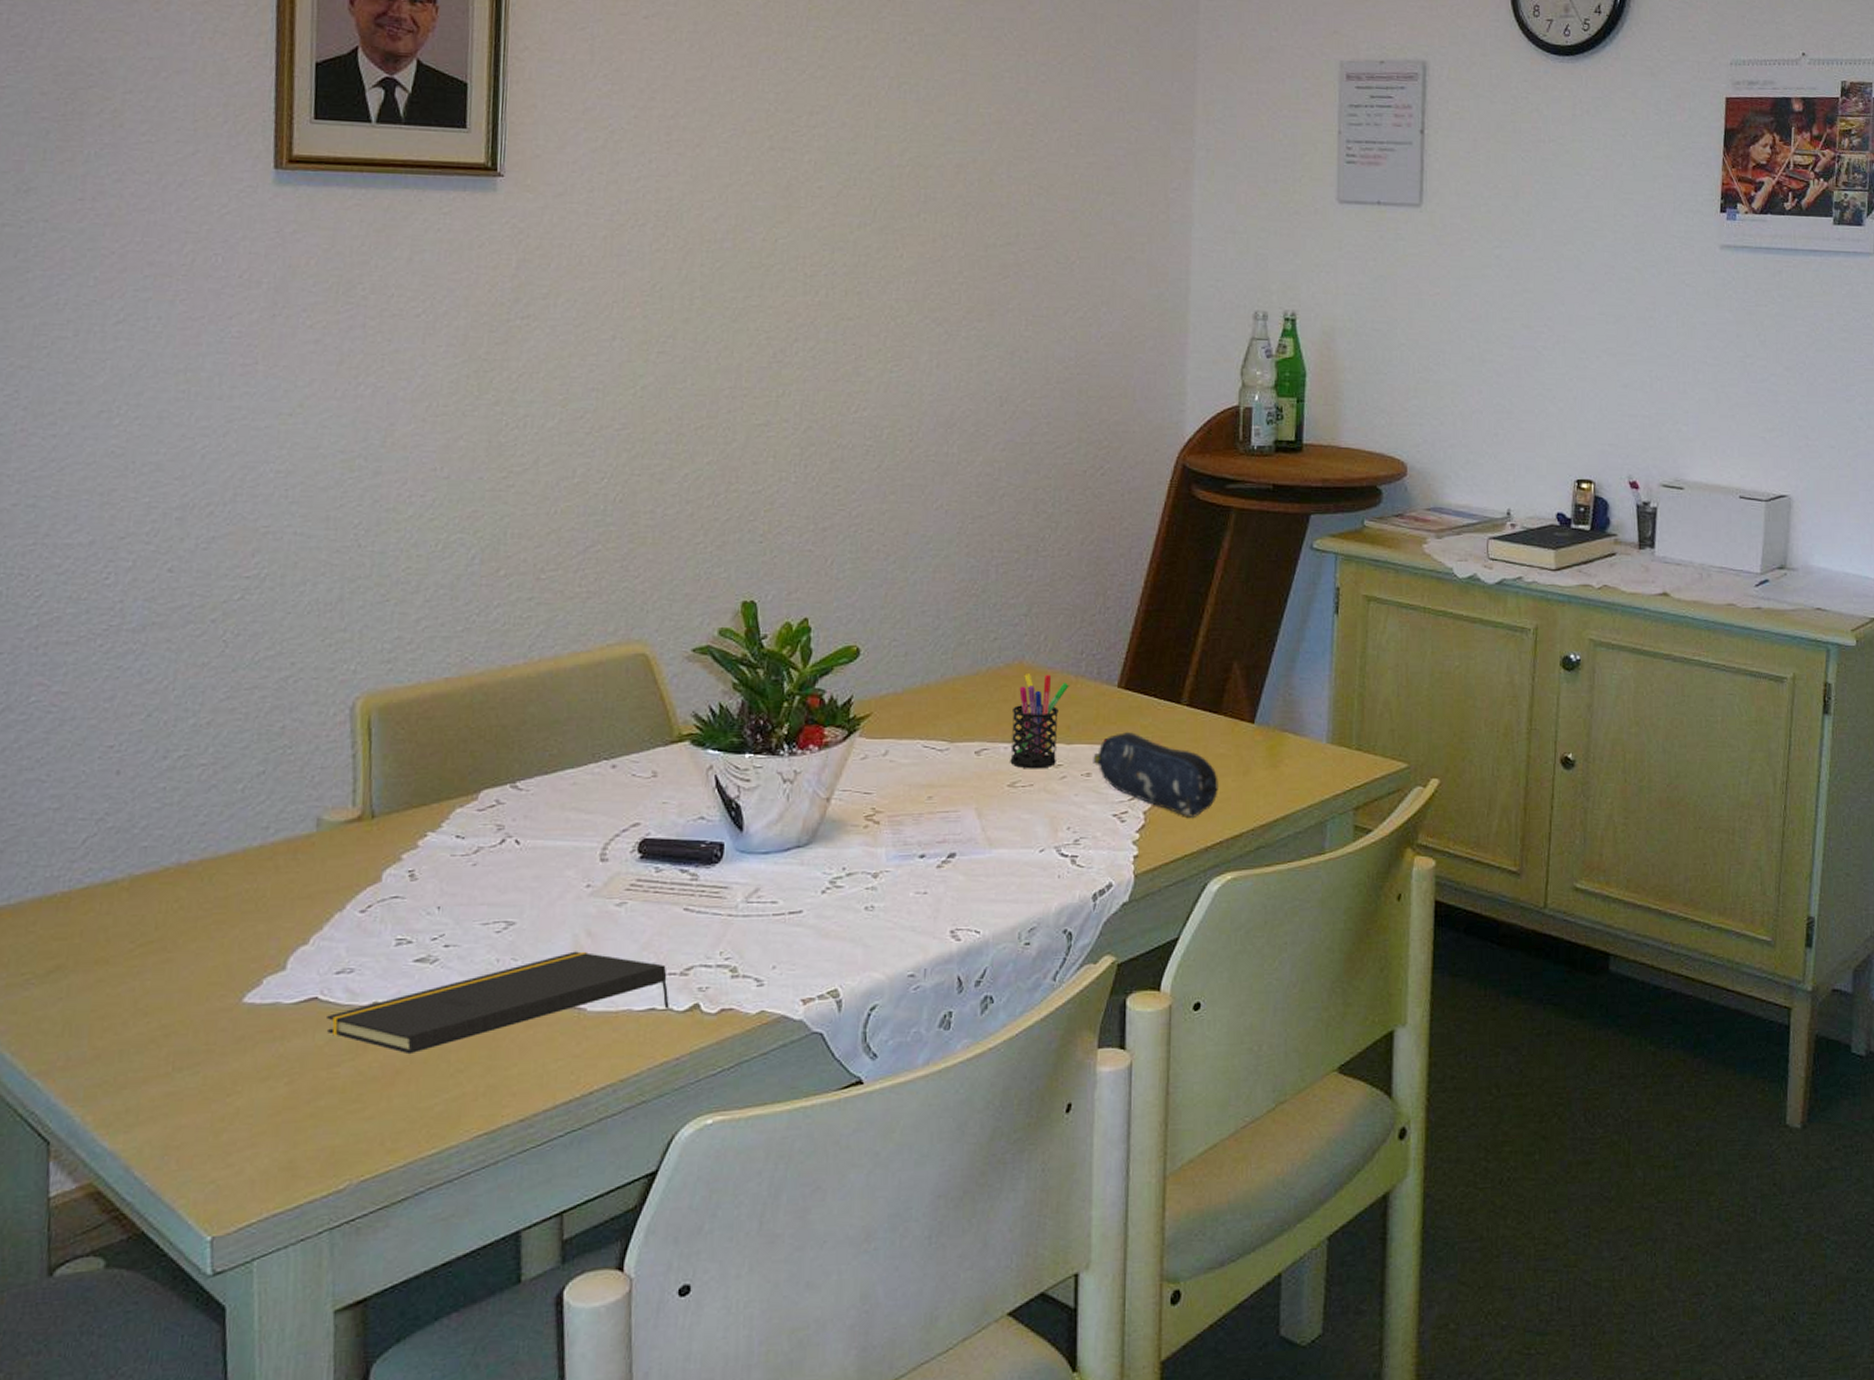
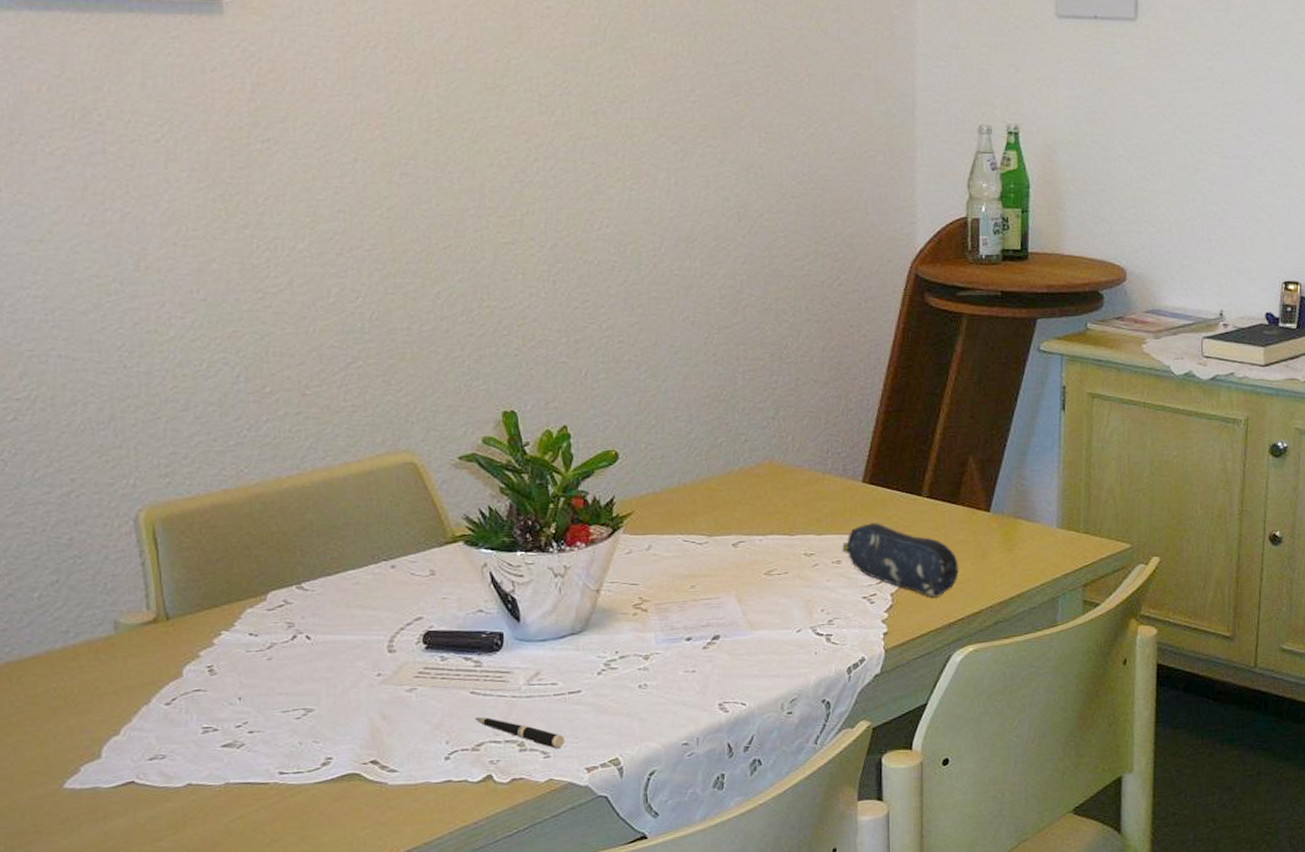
notepad: present [327,951,669,1055] -> none [145,732,464,828]
pen: none [687,938,781,977] -> present [475,717,565,749]
pen holder: present [1010,674,1069,769] -> none [765,472,817,559]

